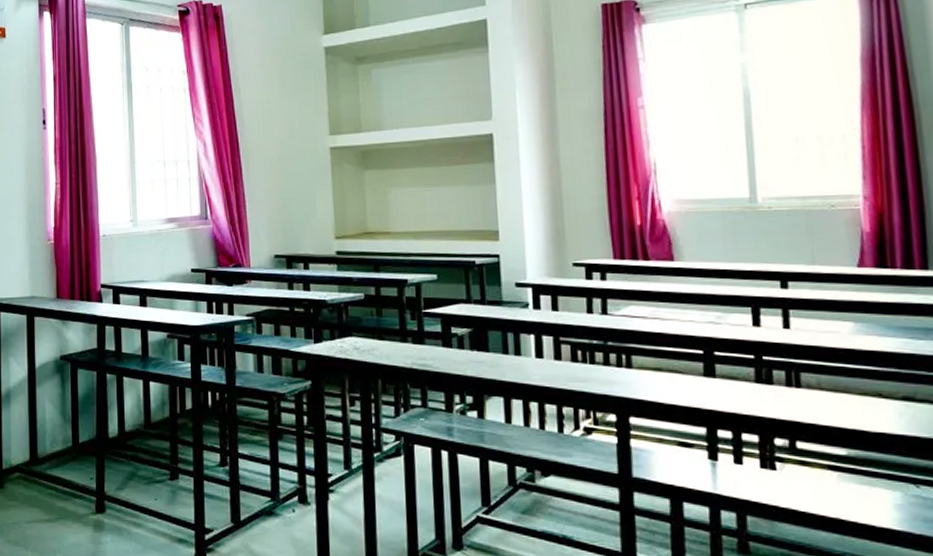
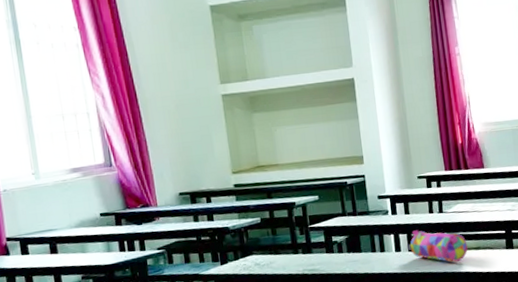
pencil case: none [552,333,643,384] -> present [406,230,468,262]

